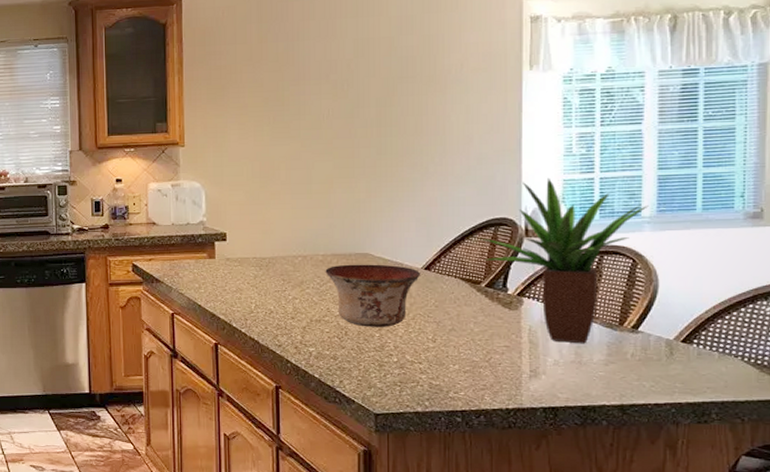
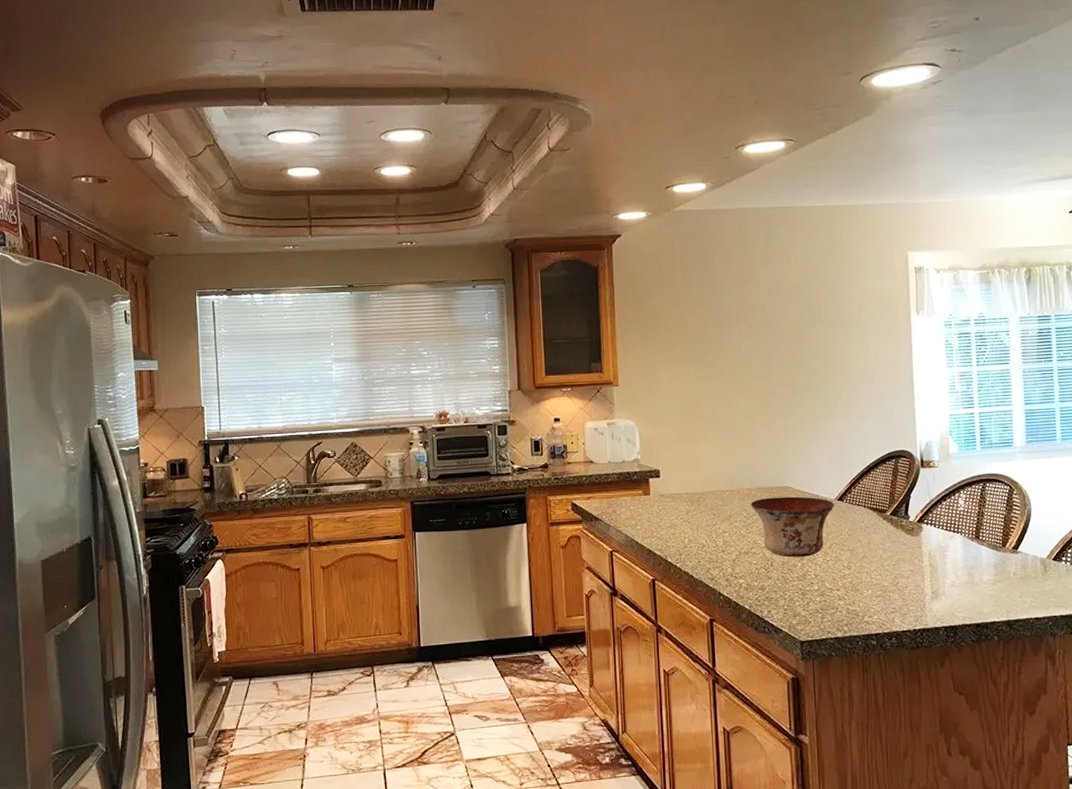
potted plant: present [480,178,649,344] -> none [883,413,1019,566]

